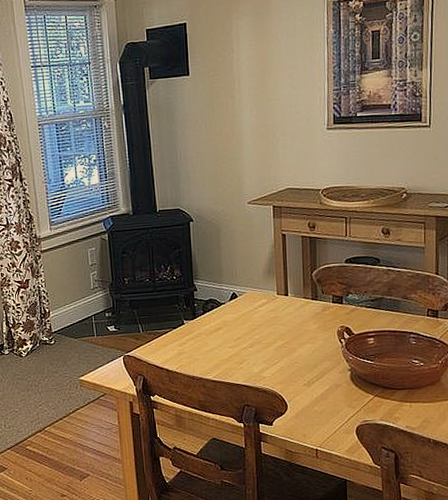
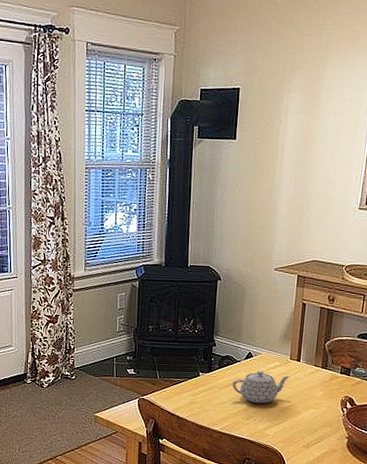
teapot: none [219,310,280,346] -> present [232,370,290,404]

